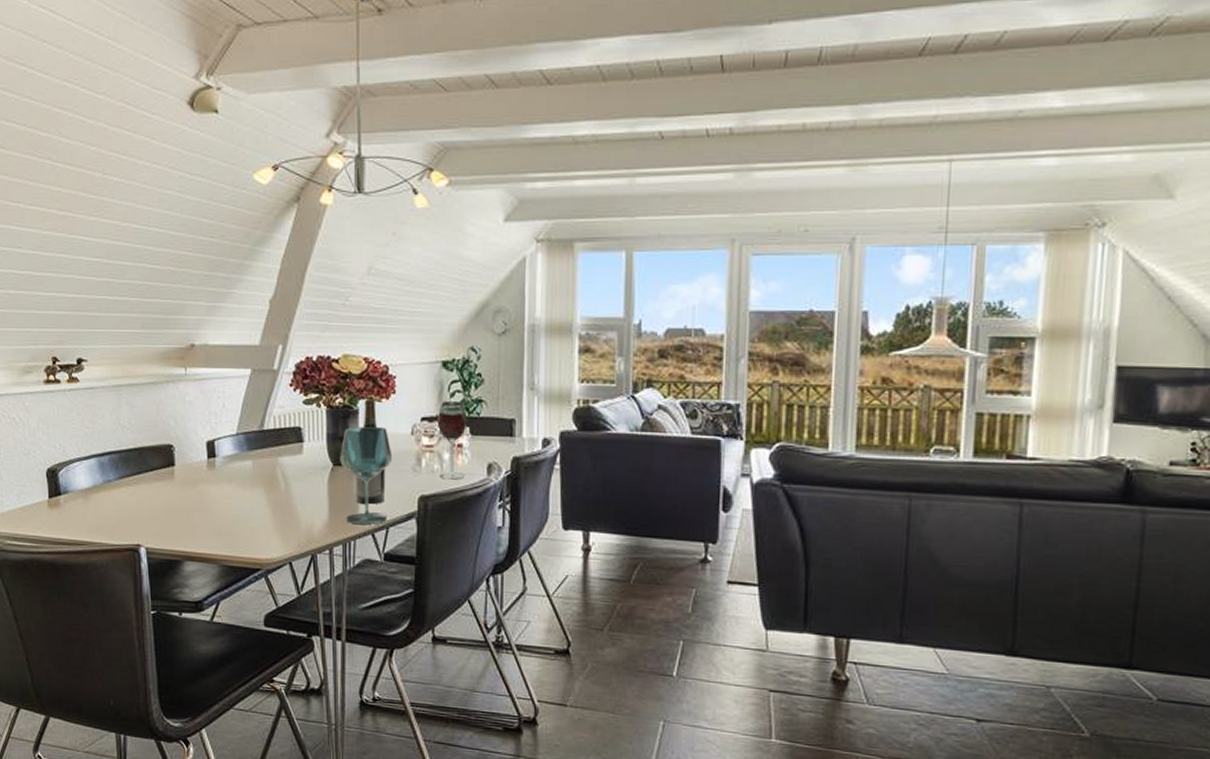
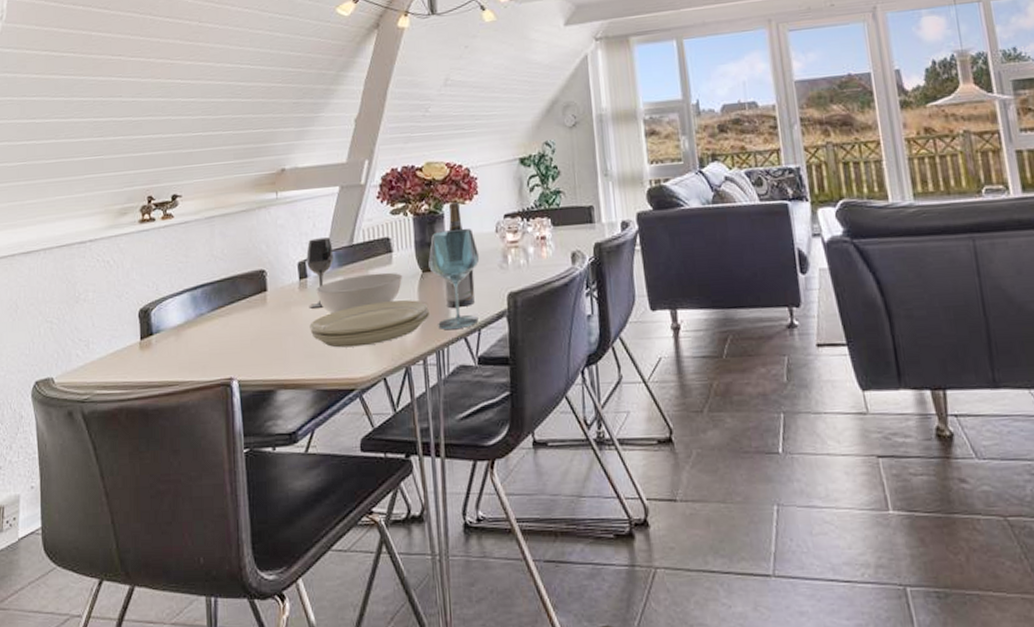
wine glass: none [215,419,244,488] -> present [306,237,334,309]
plate: none [217,489,339,530] -> present [309,299,431,348]
bowl: none [224,460,313,496] -> present [316,272,403,314]
wineglass: present [437,401,468,480] -> none [519,195,550,273]

